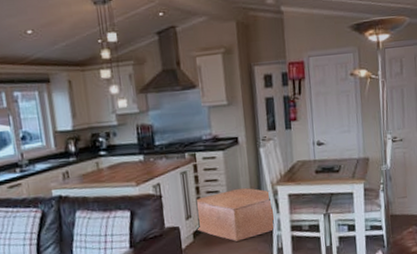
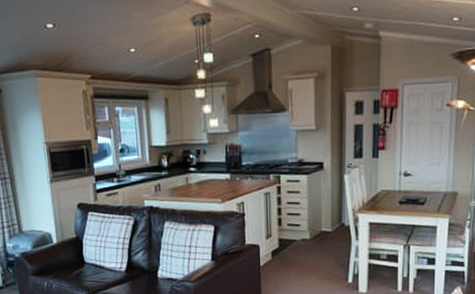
ottoman: present [197,187,274,242] -> none [277,212,352,264]

